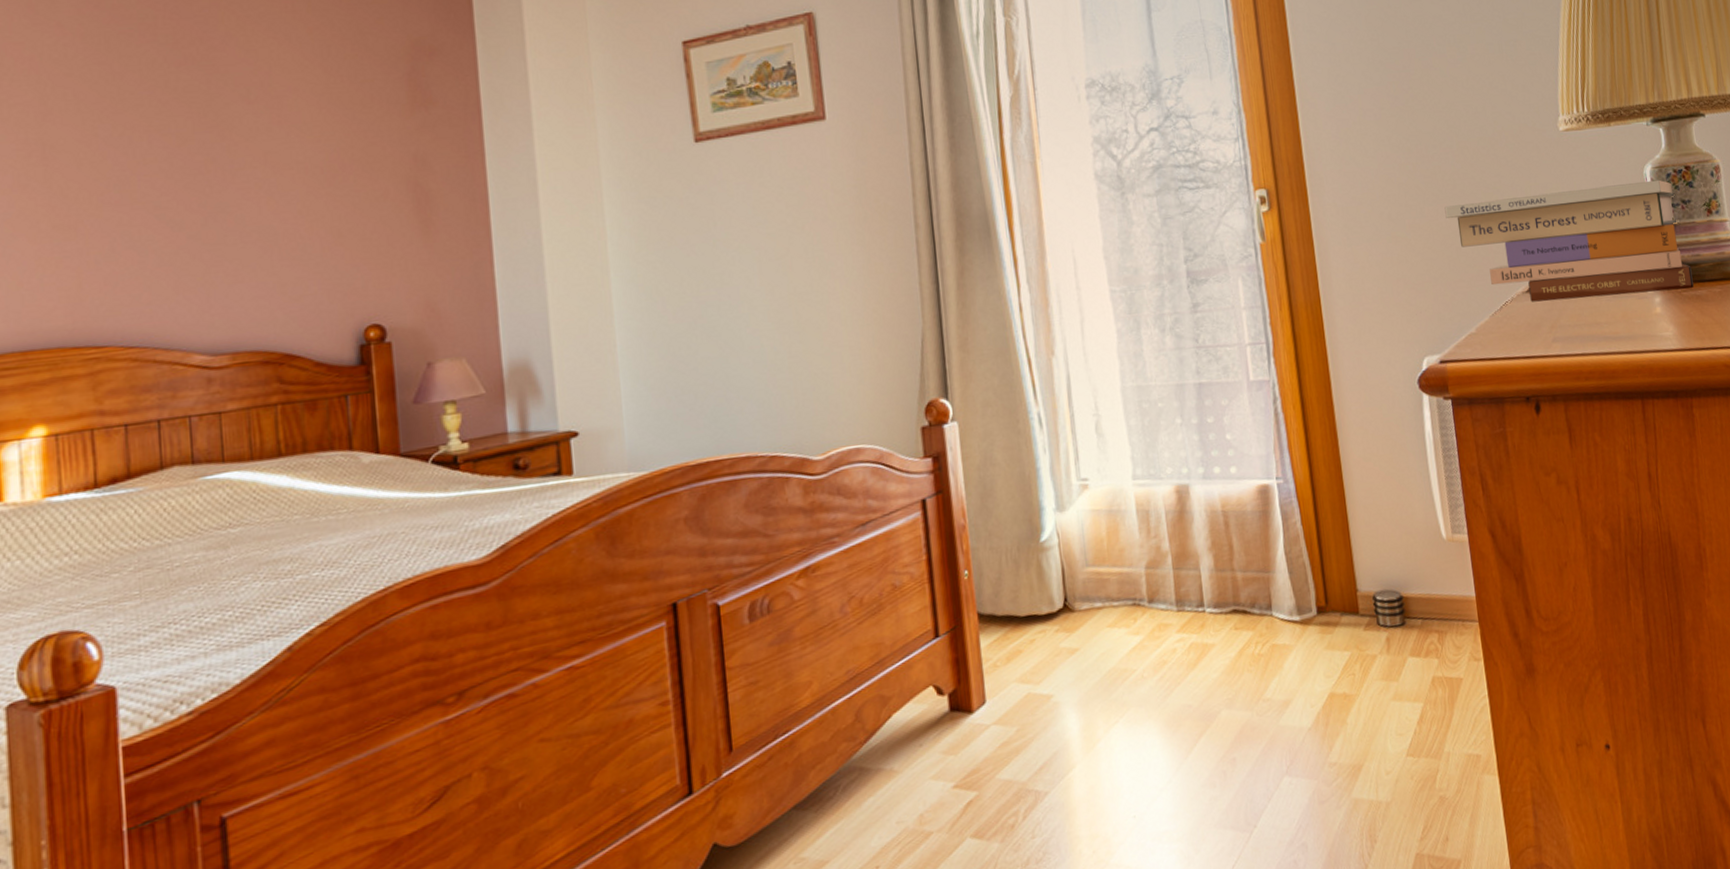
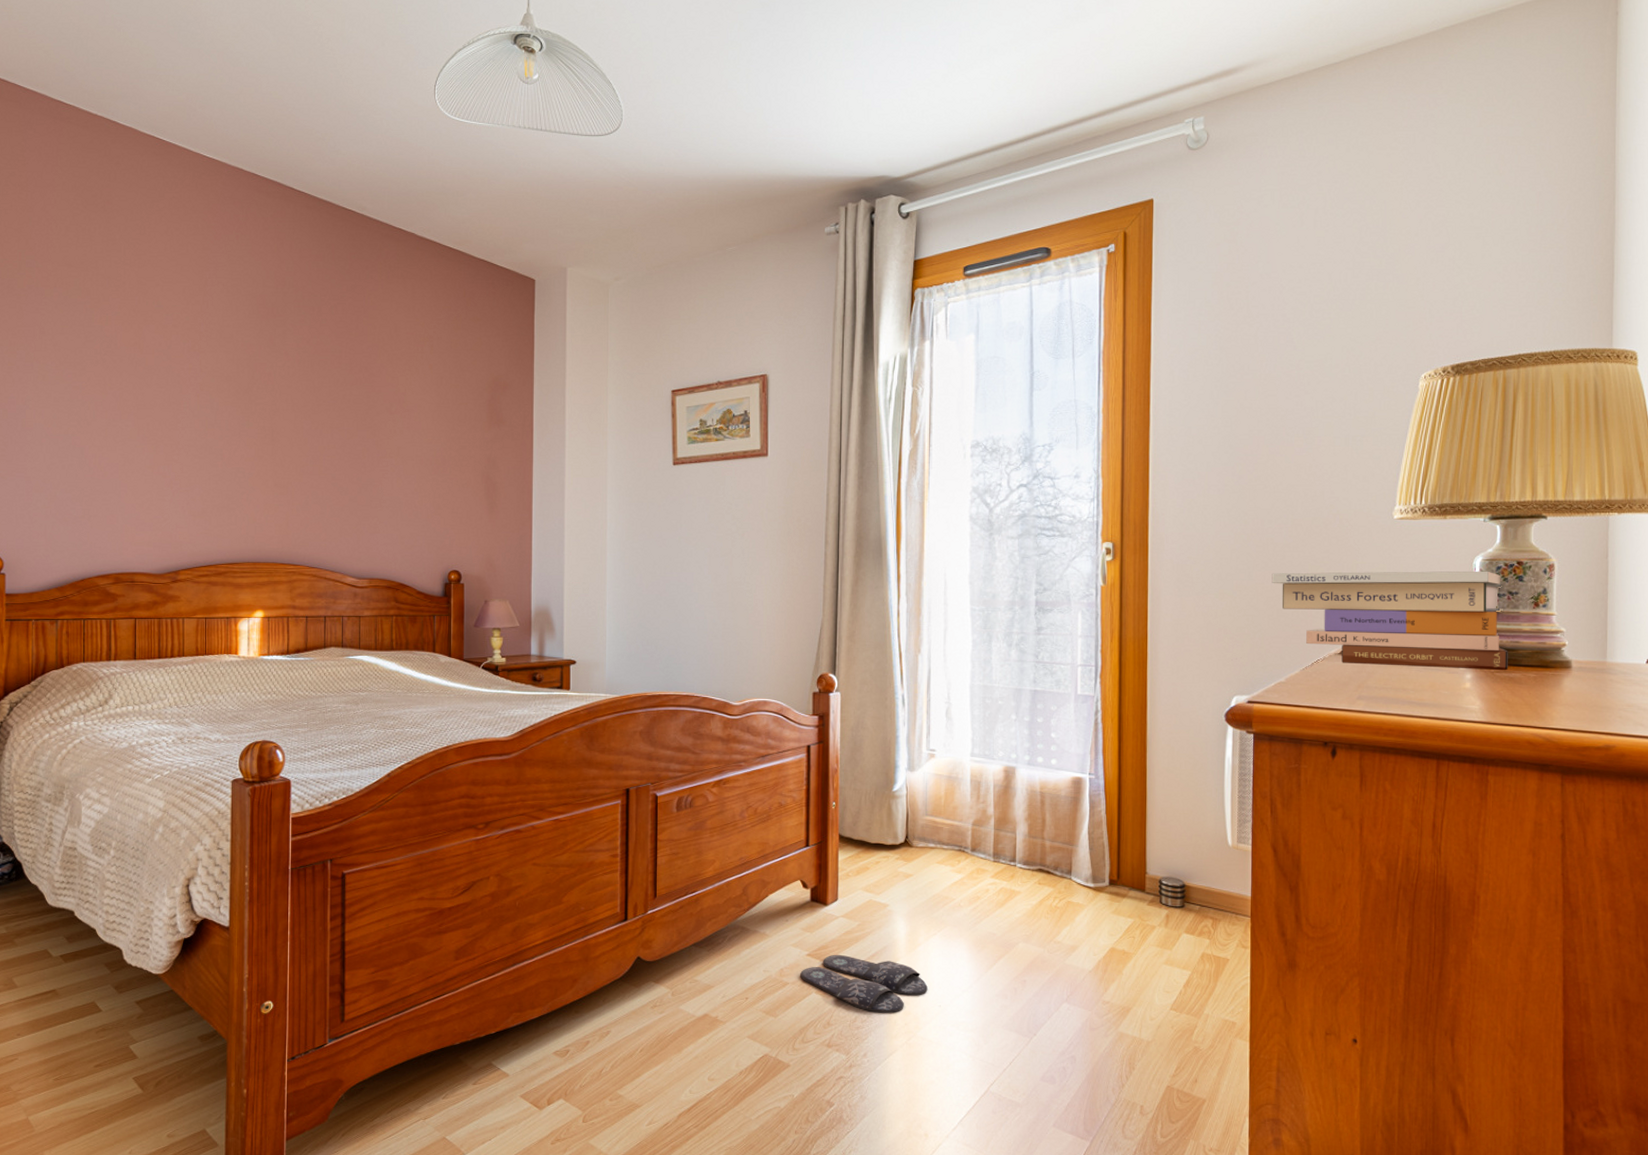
slippers: none [947,770,1117,846] -> present [800,954,928,1013]

